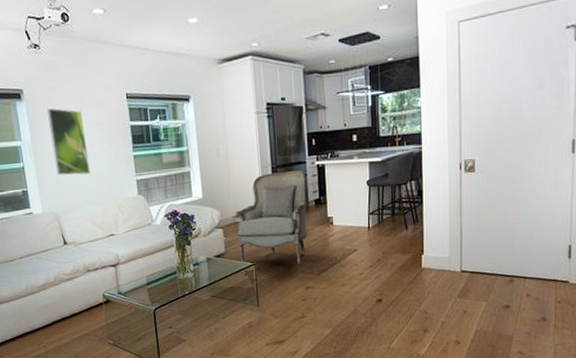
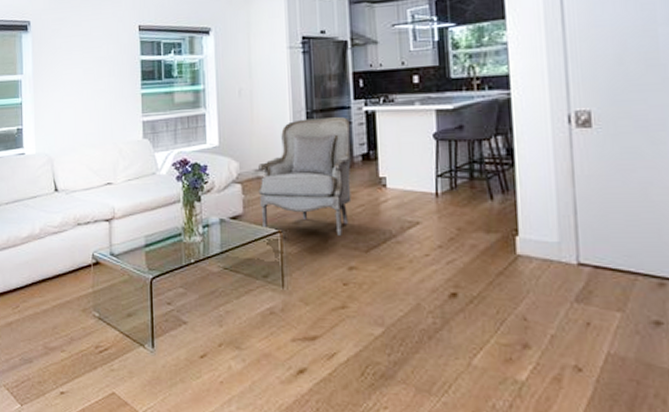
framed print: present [47,108,91,176] -> none [53,40,92,114]

